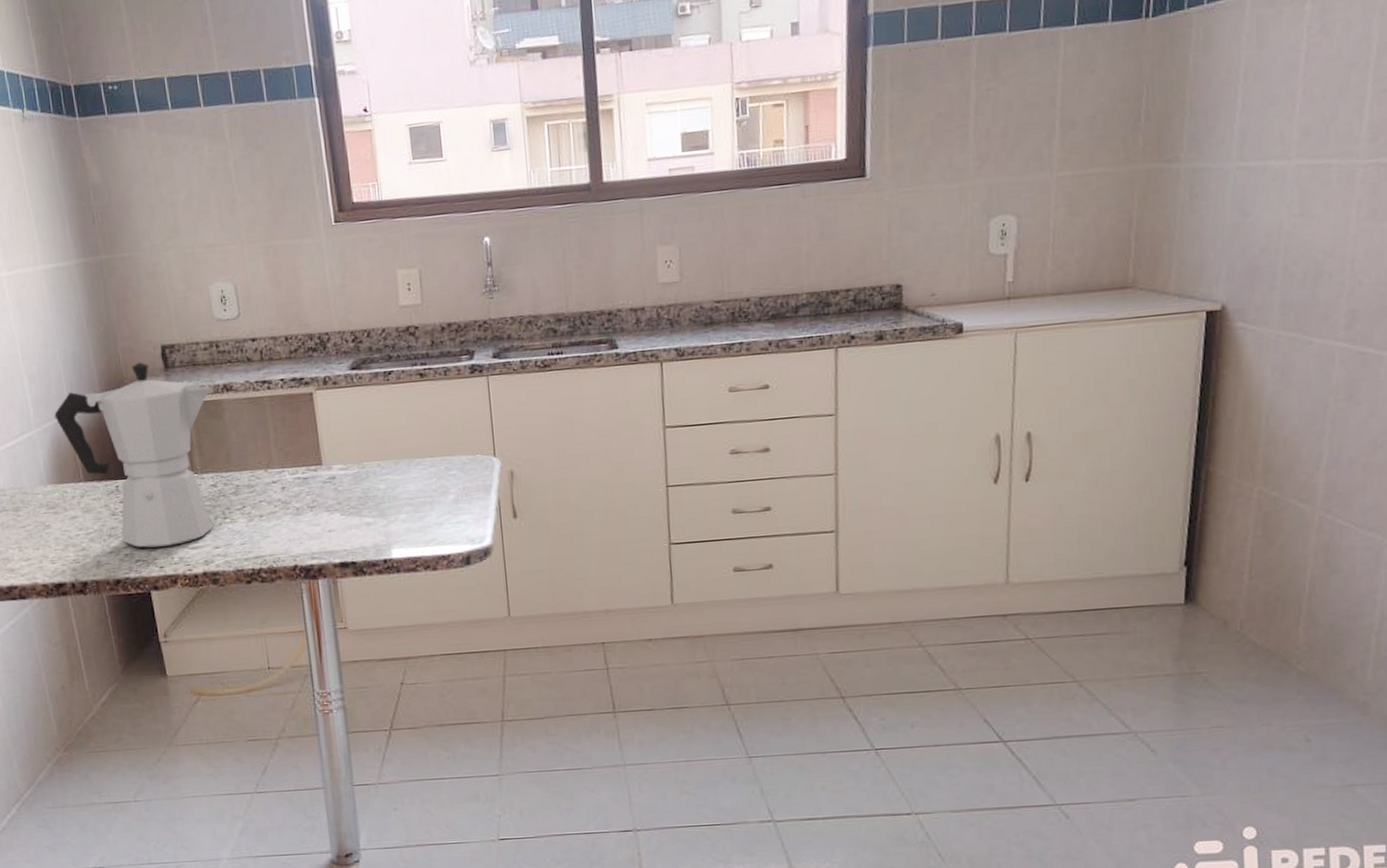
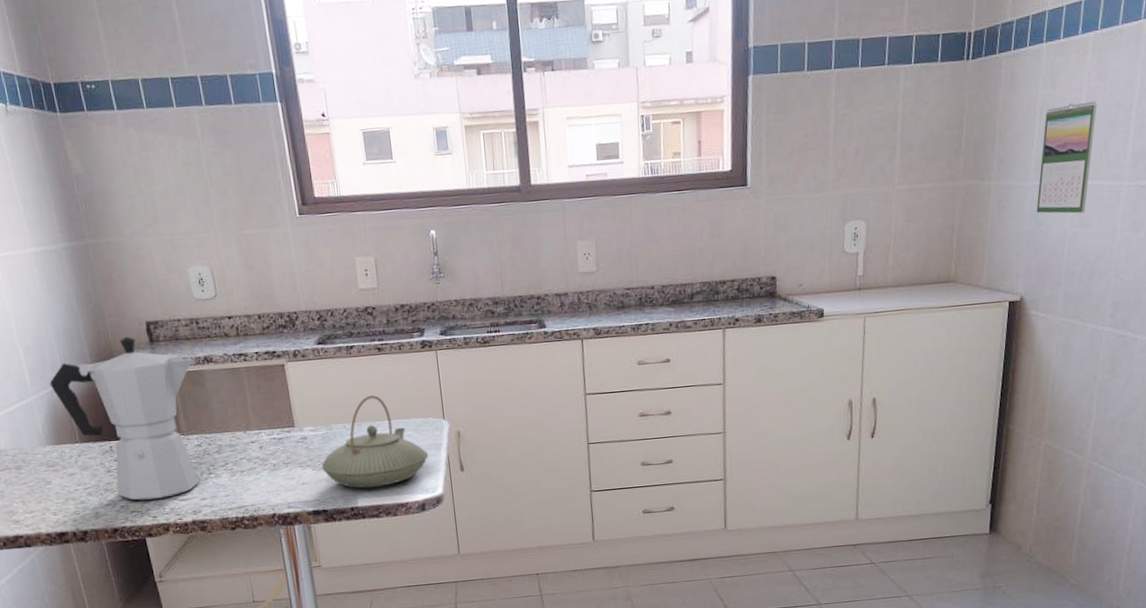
teapot: none [351,428,476,537] -> present [321,395,429,488]
calendar: none [1241,61,1321,202] -> present [1036,101,1097,214]

